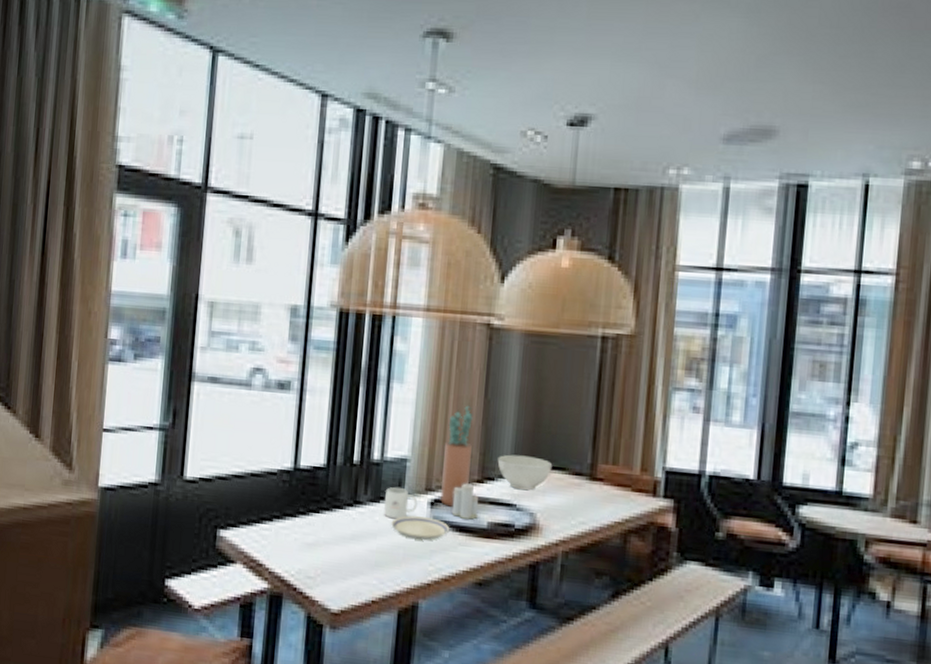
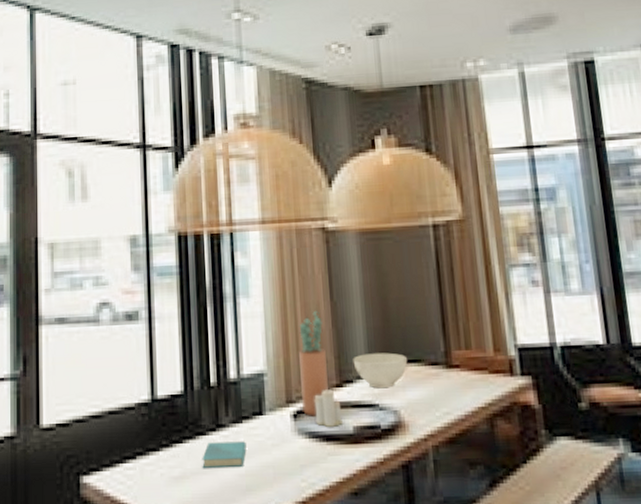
book: none [335,516,381,543] -> present [202,441,247,468]
mug: present [384,486,418,519] -> none [246,403,281,438]
plate: present [391,515,450,541] -> none [257,431,317,457]

